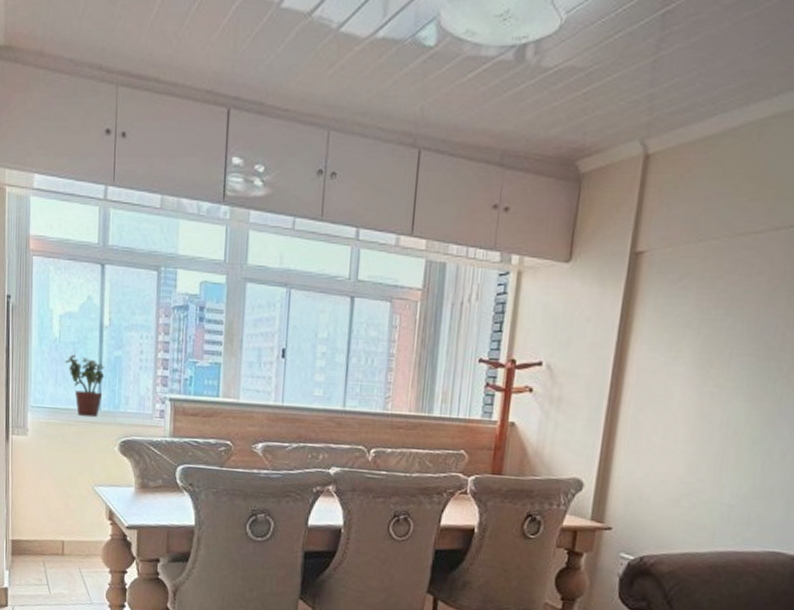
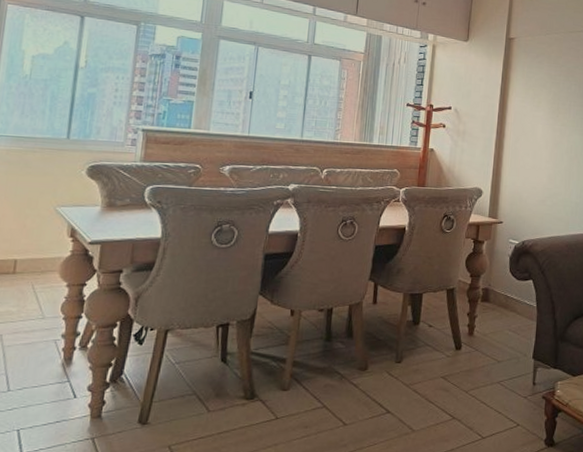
potted plant: present [65,354,105,418] -> none [34,89,78,146]

